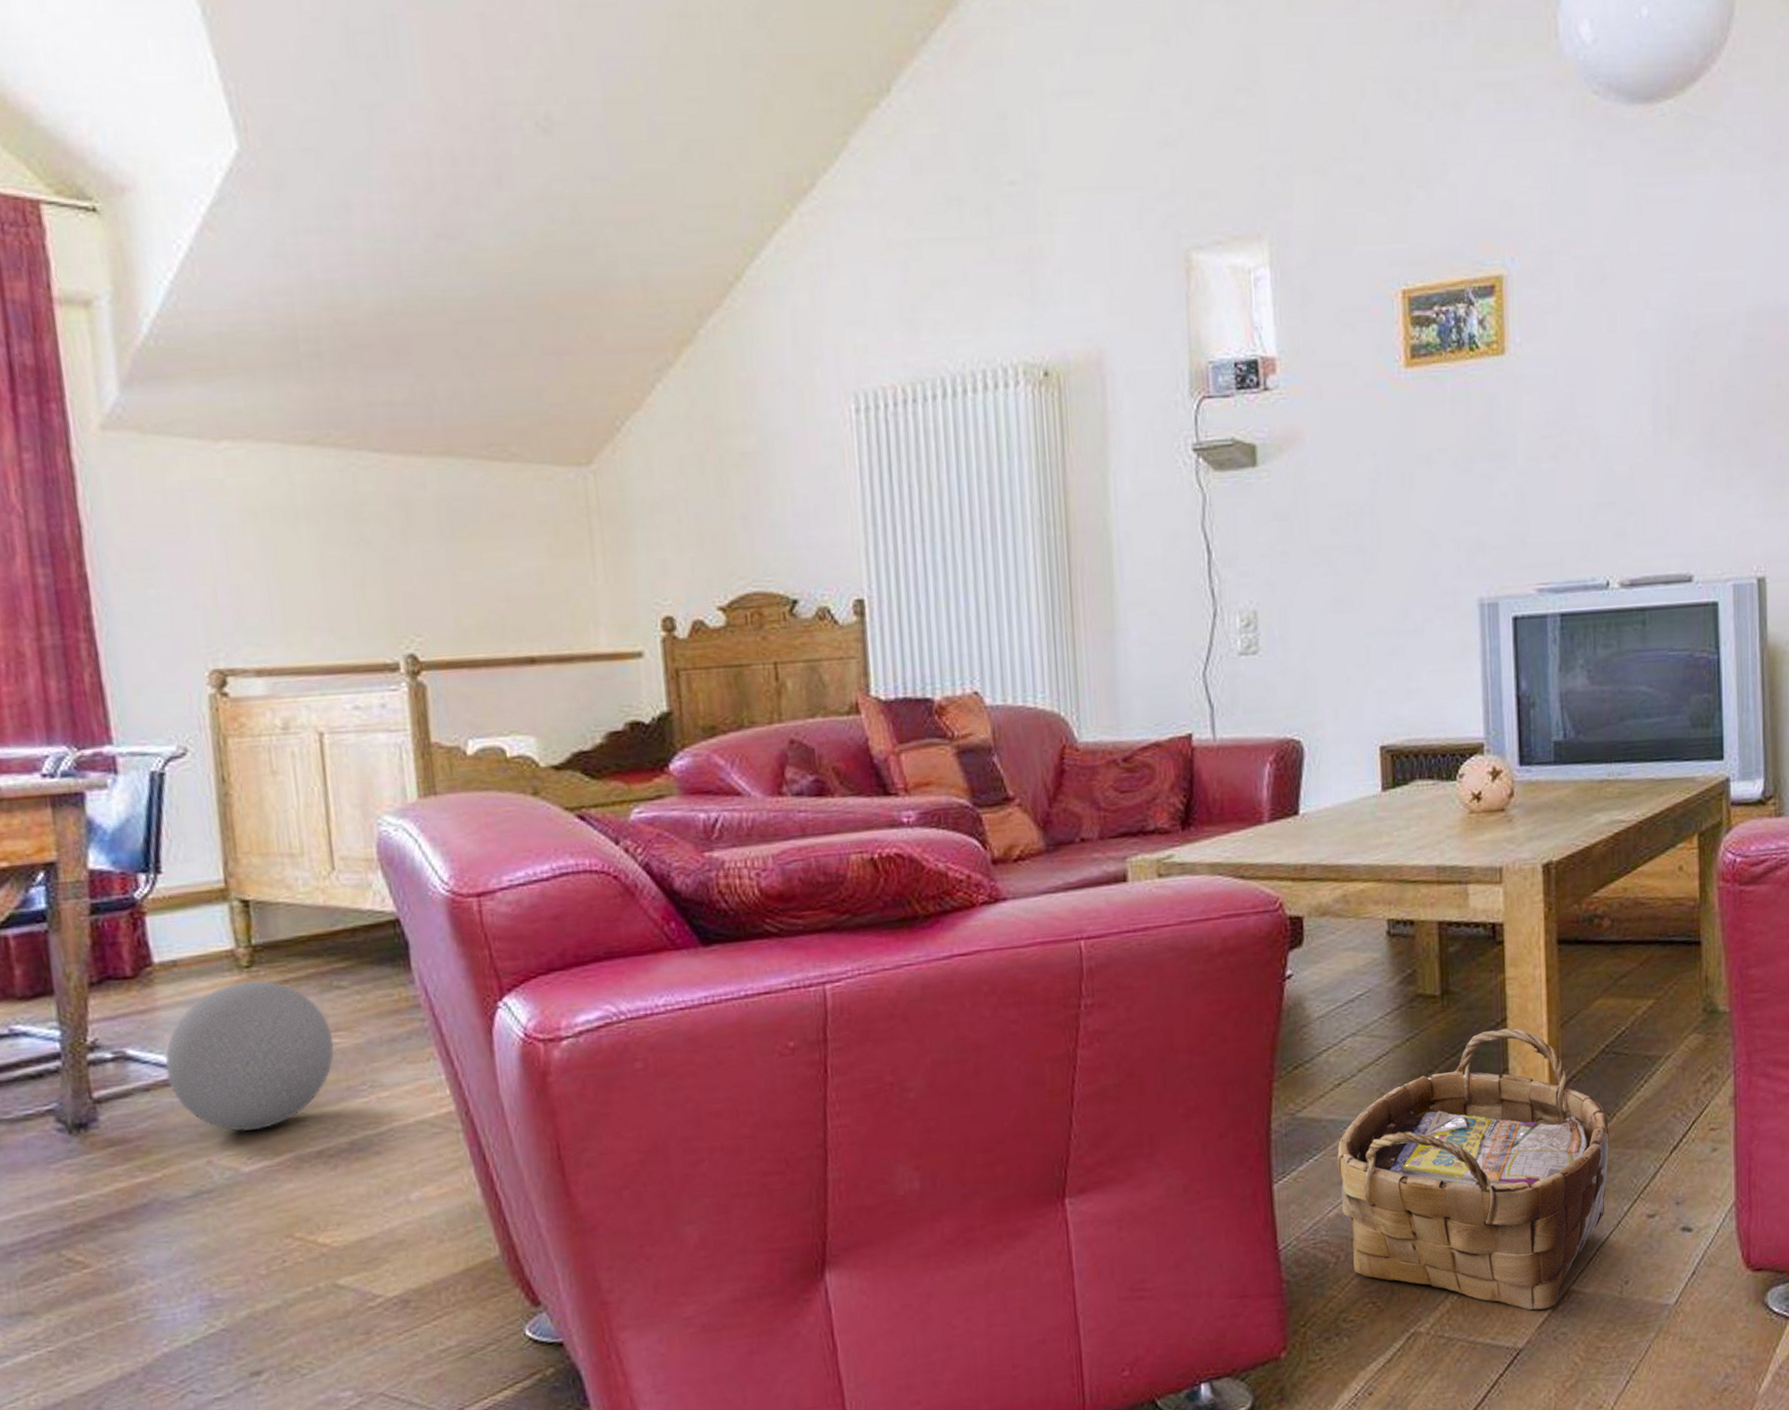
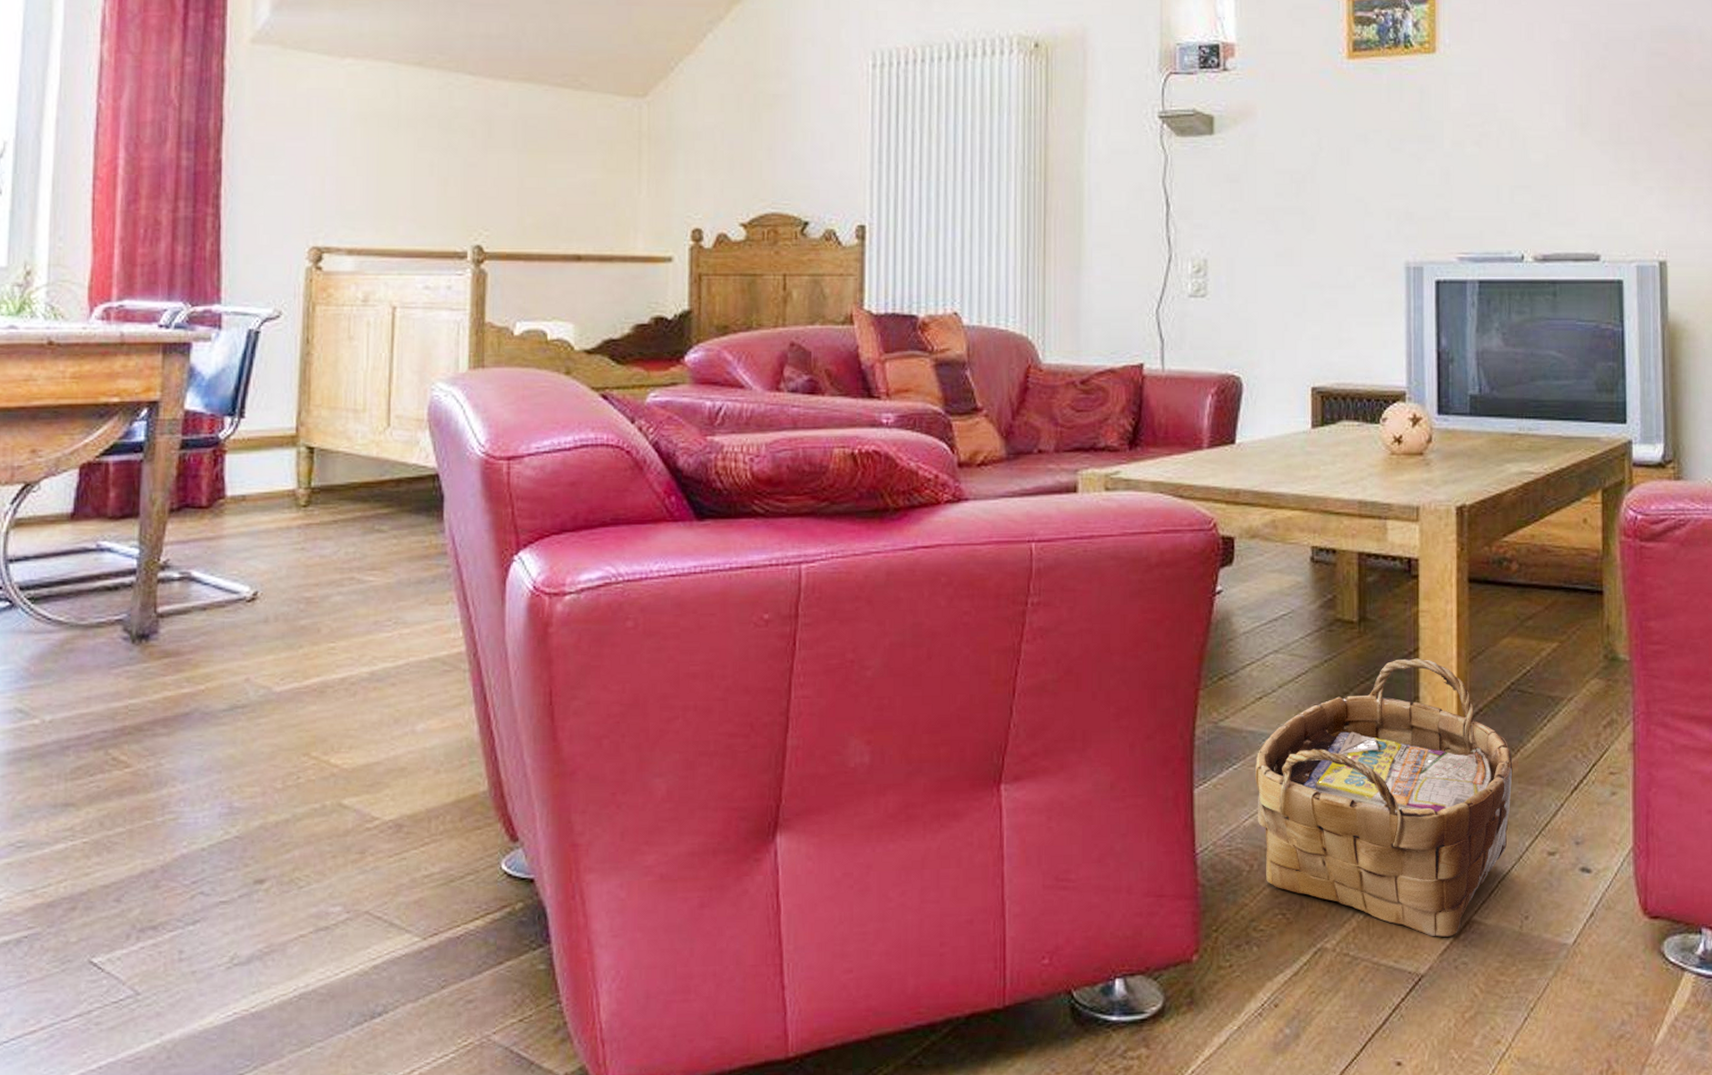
decorative ball: present [165,980,334,1131] -> none [222,518,369,655]

